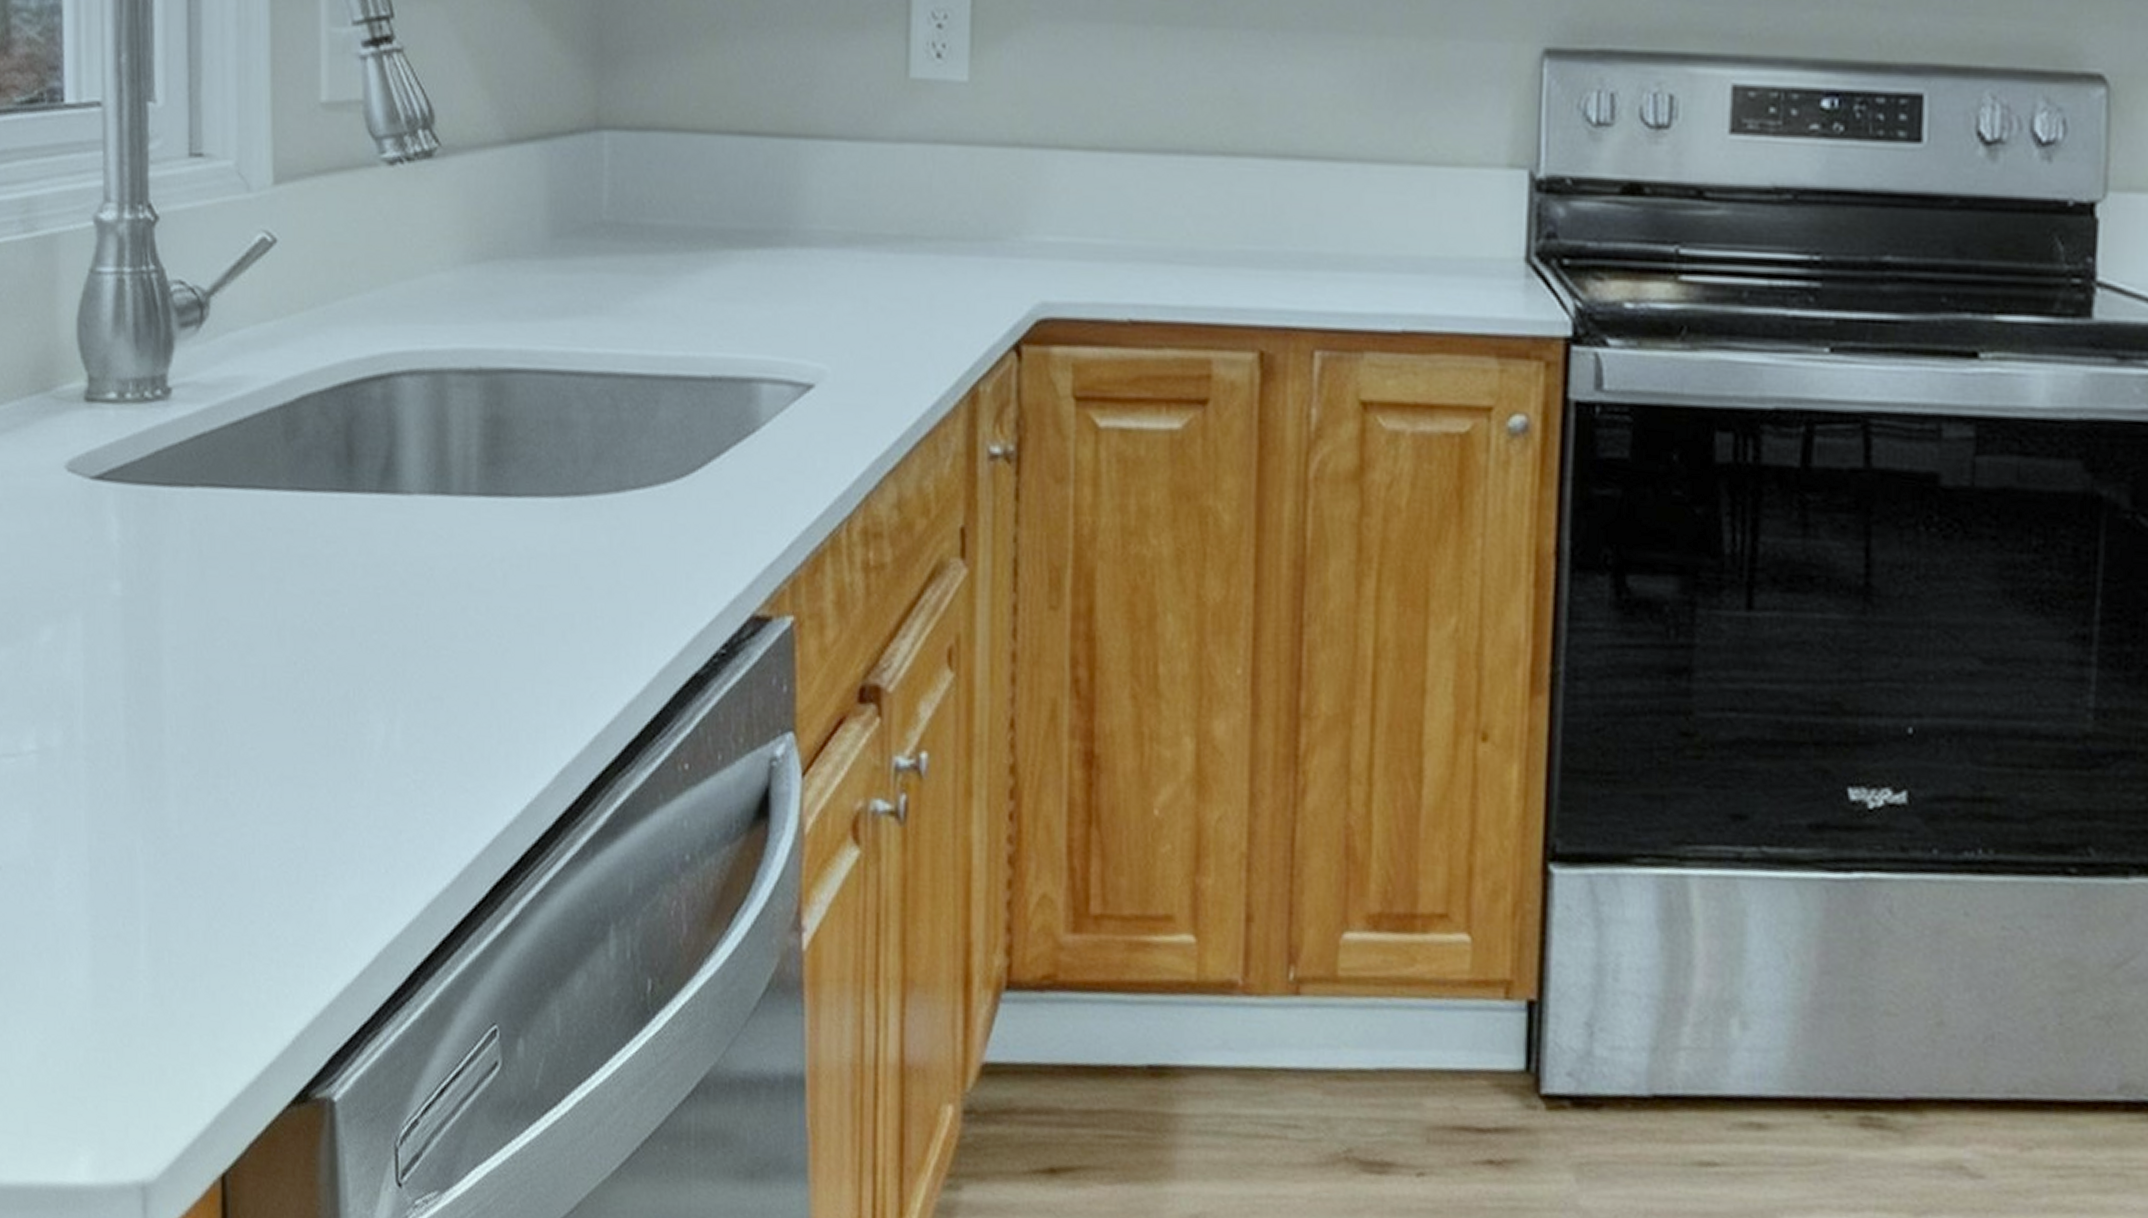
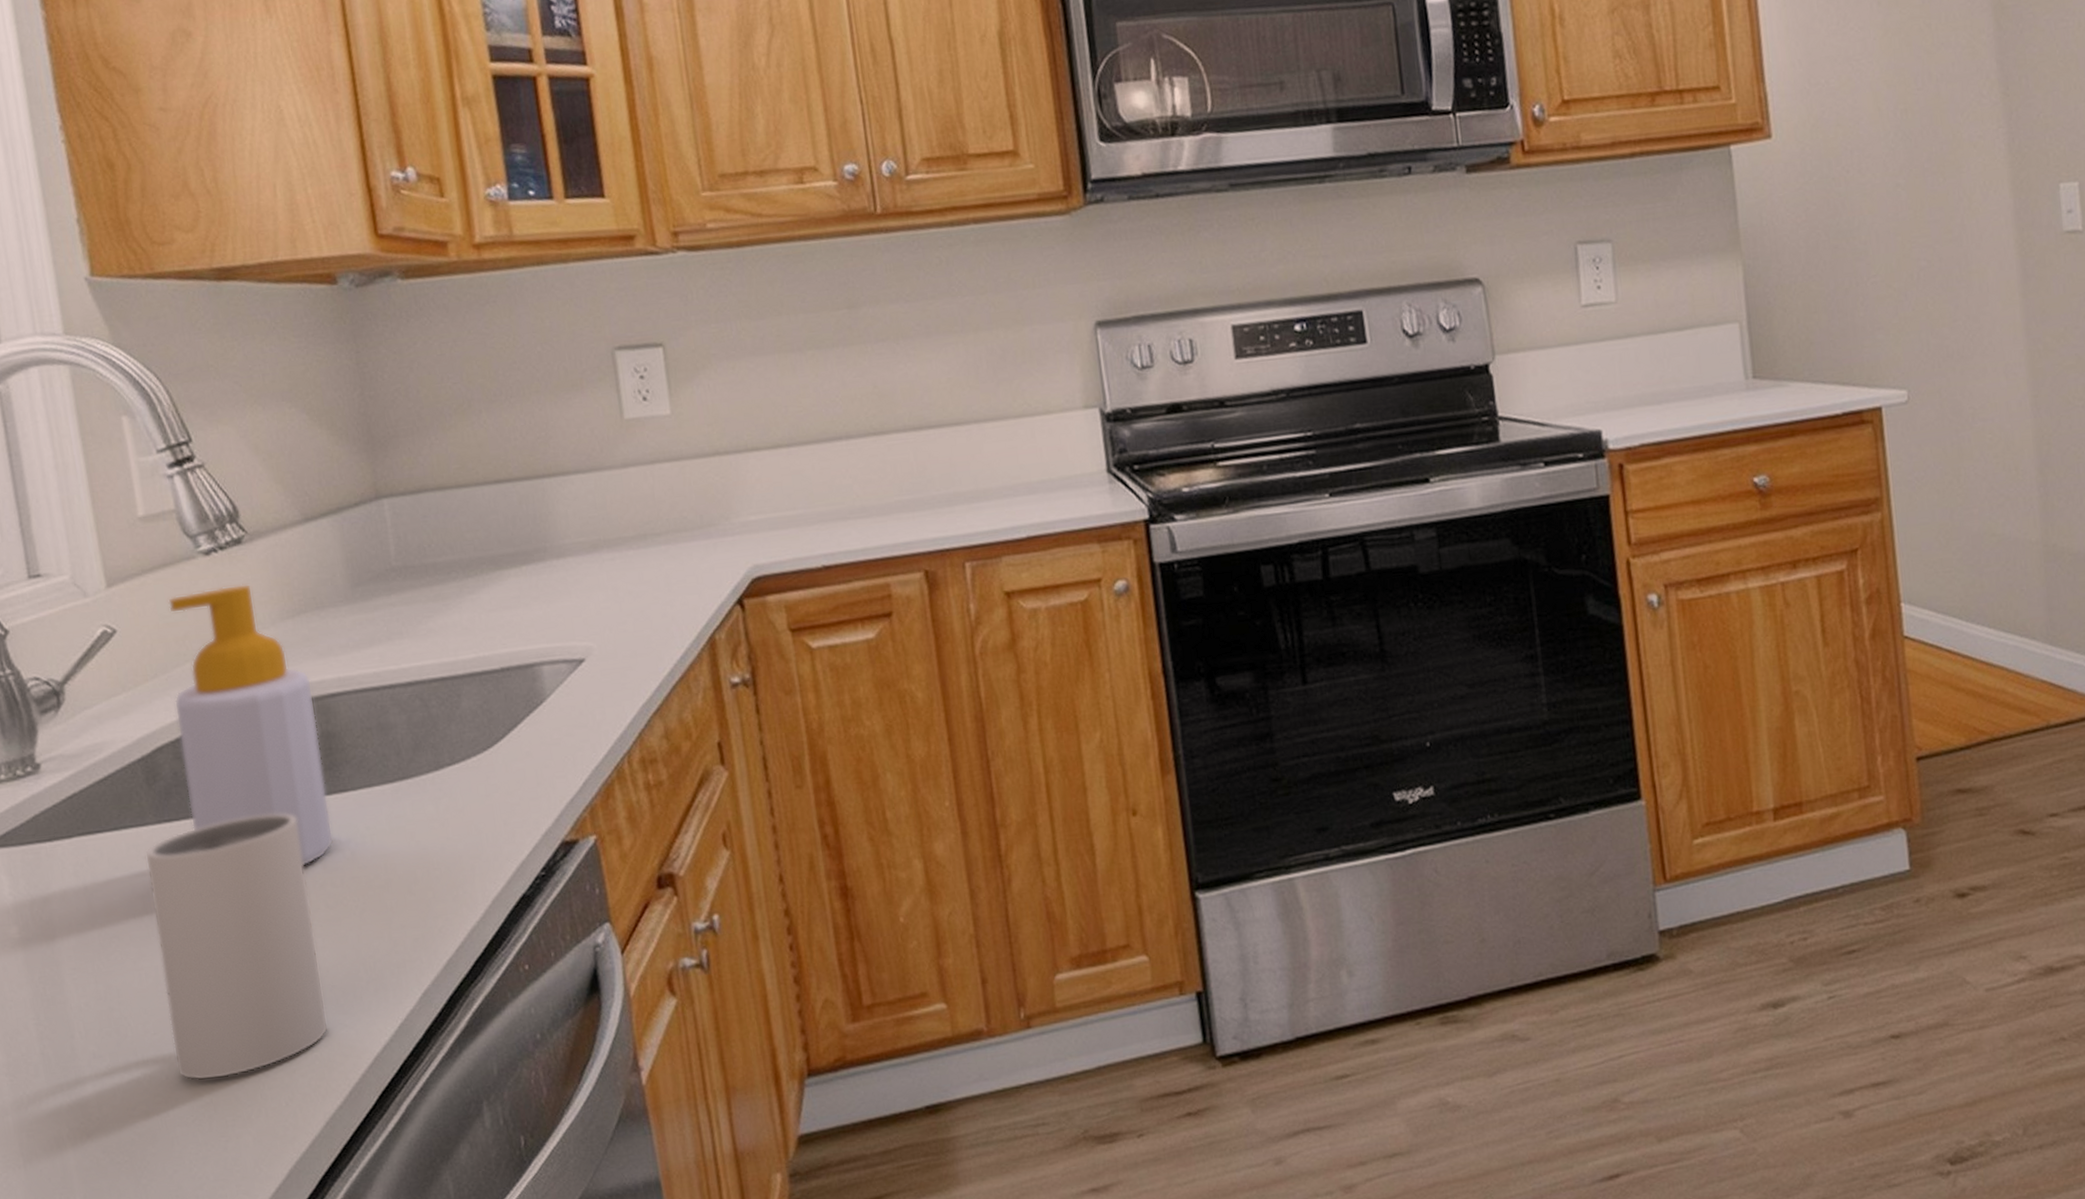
mug: none [270,503,448,822] -> present [145,813,329,1081]
soap bottle: none [328,208,487,580] -> present [168,583,334,866]

